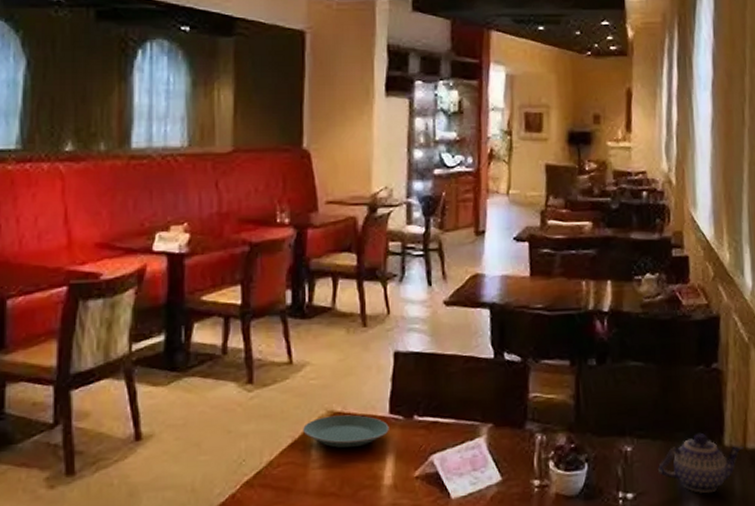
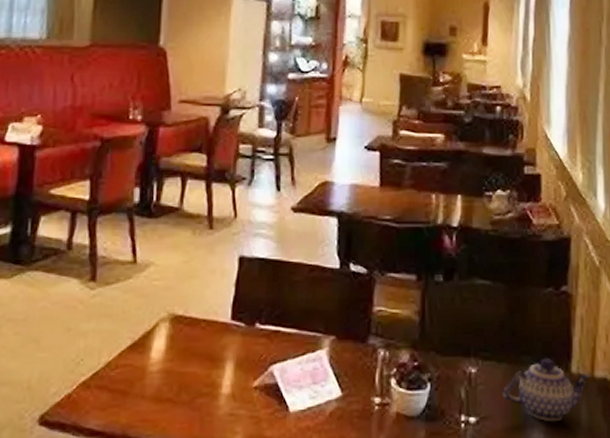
plate: present [303,414,389,448] -> none [143,319,230,352]

